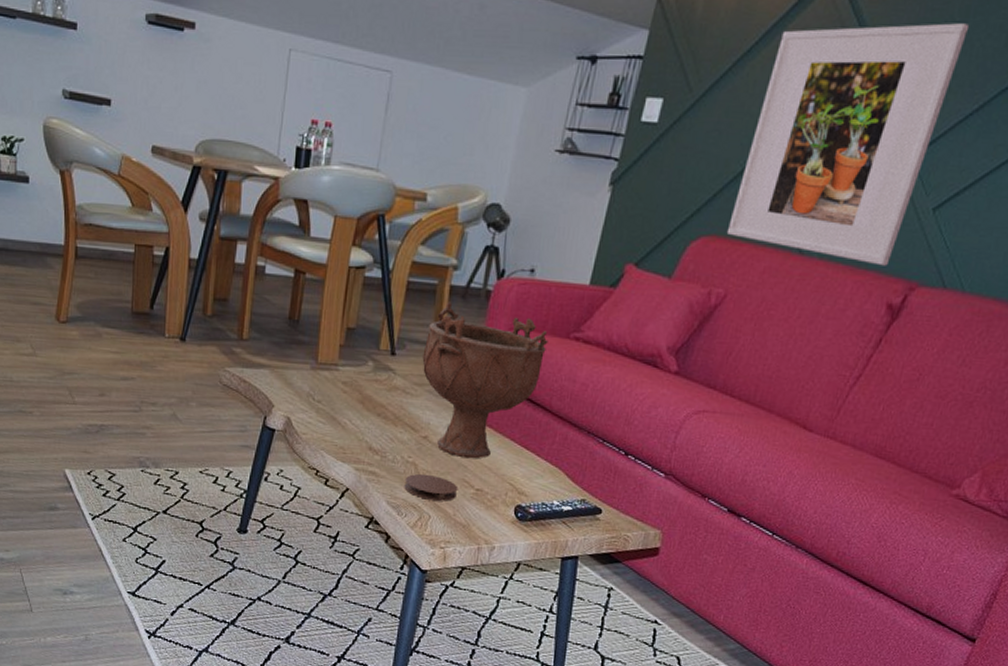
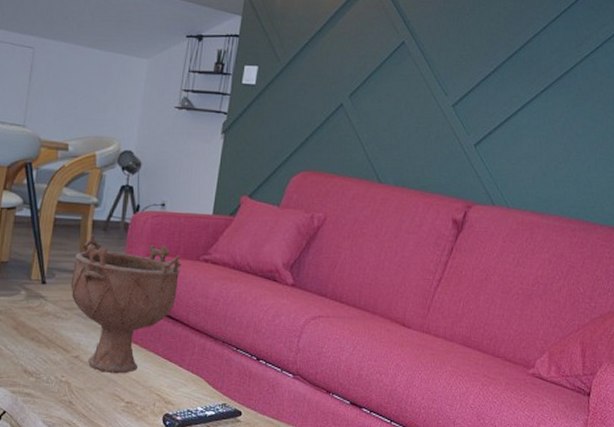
coaster: present [404,473,459,501] -> none [59,391,110,416]
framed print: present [726,23,970,266] -> none [320,11,477,190]

